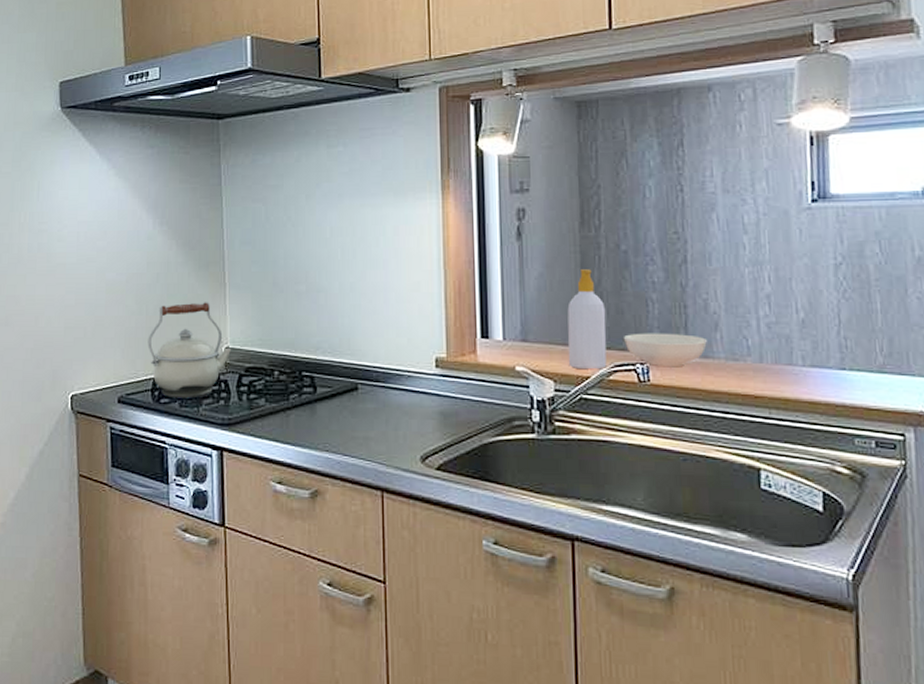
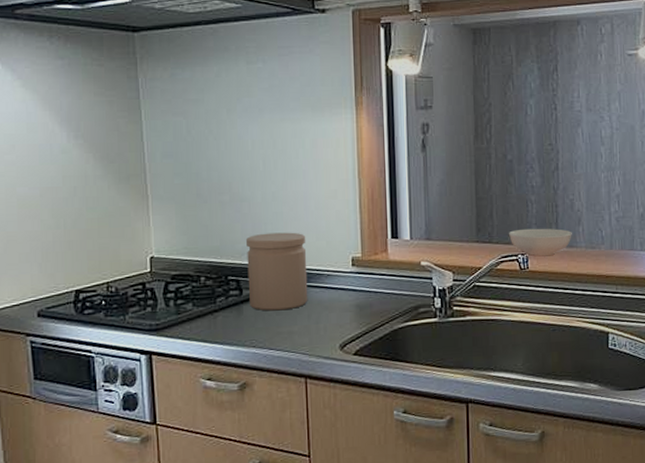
kettle: present [148,302,232,399] -> none [67,214,157,309]
jar: none [321,327,387,413] -> present [245,232,308,311]
soap bottle: present [567,269,607,370] -> none [464,176,495,262]

